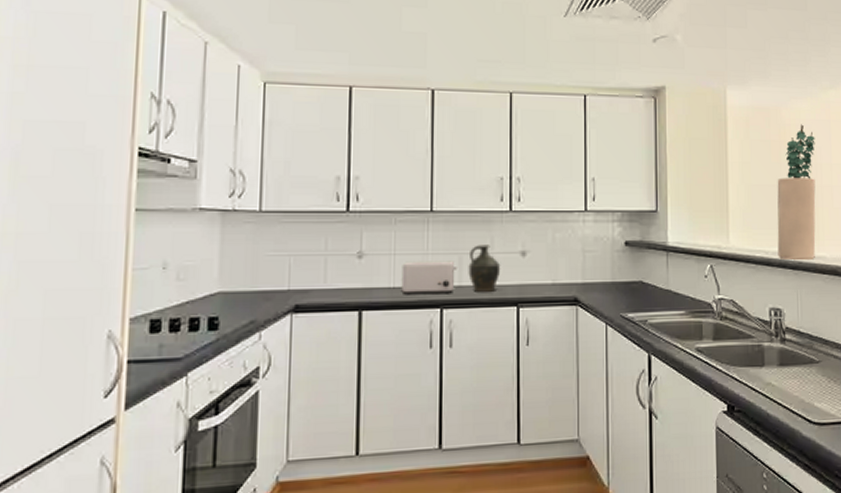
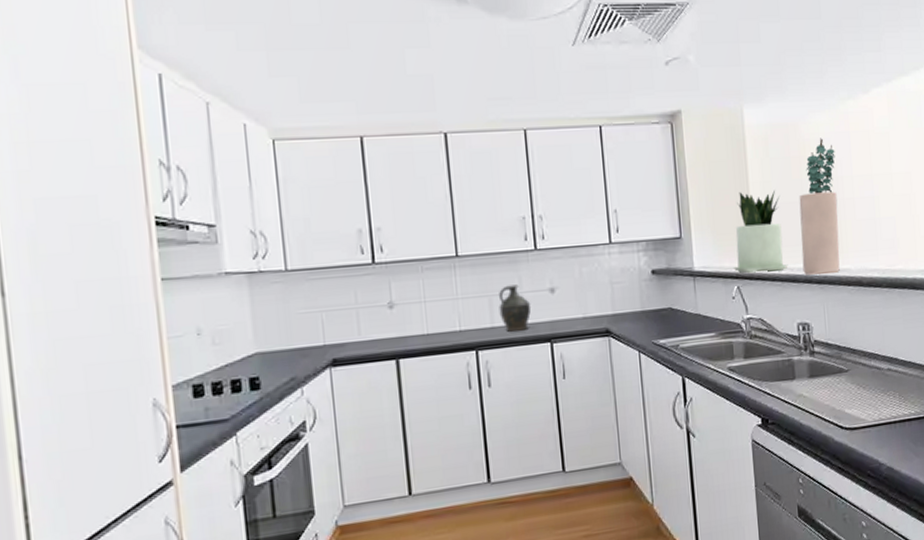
toaster: present [401,261,457,295] -> none [433,303,488,341]
planter: none [707,171,763,253] -> present [733,190,788,273]

